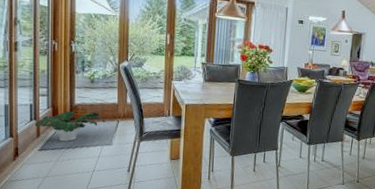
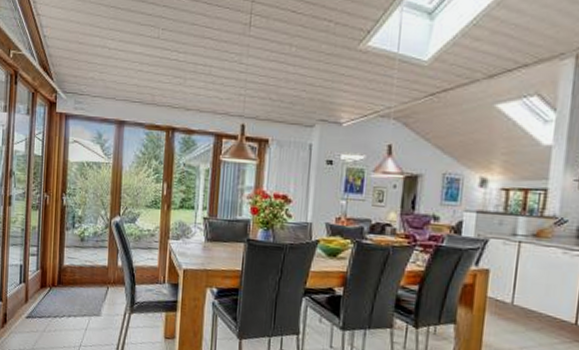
potted plant: present [35,111,105,142] -> none [23,273,94,310]

